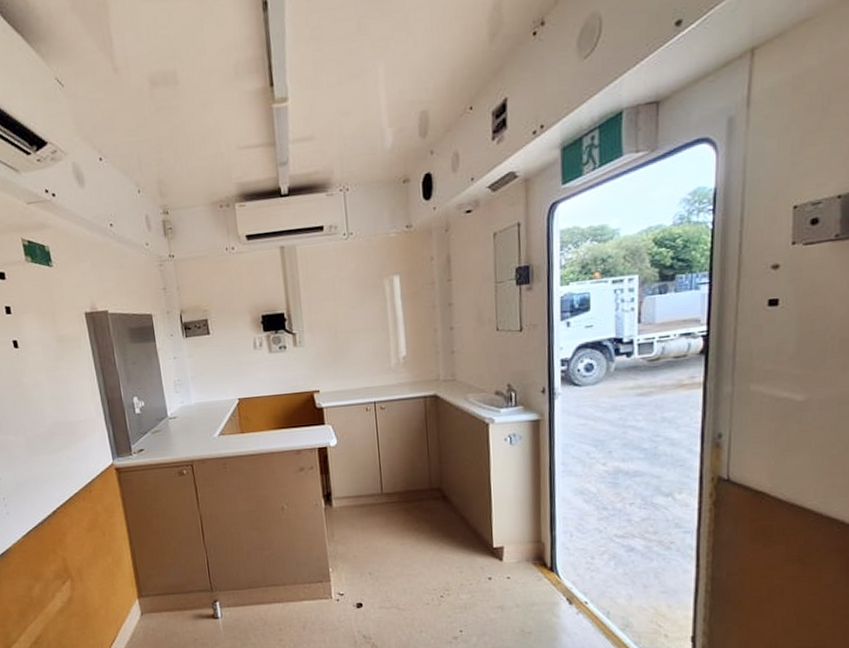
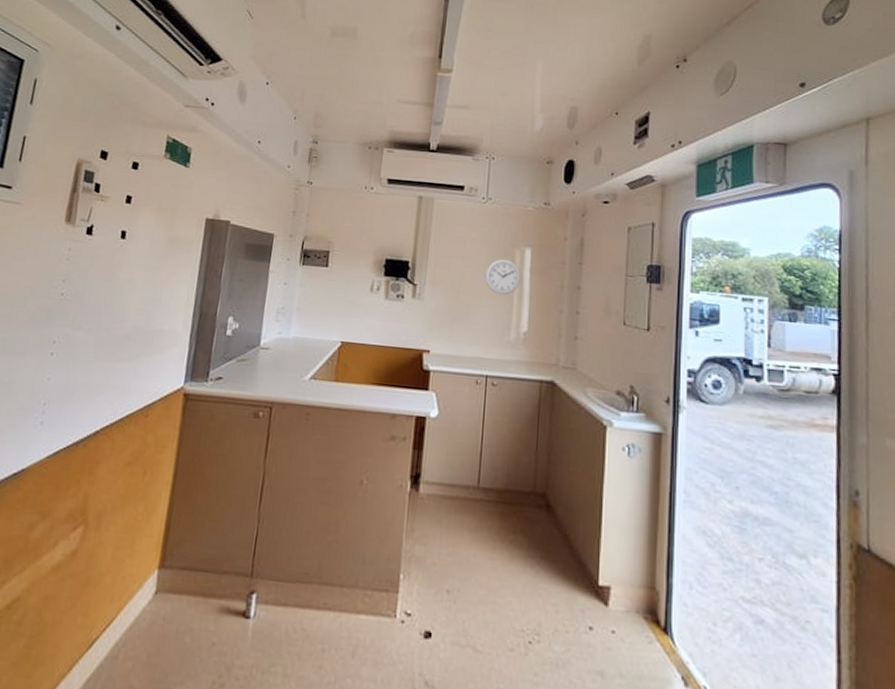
wall clock: none [358,291,393,327] -> present [484,259,521,296]

